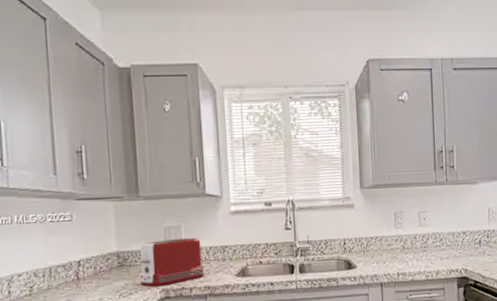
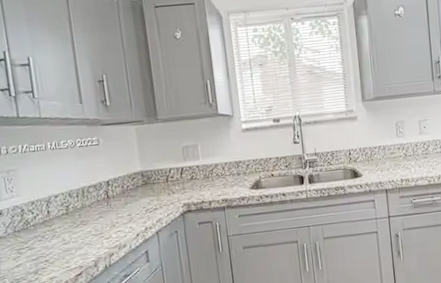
toaster: present [139,237,204,286] -> none [161,155,221,202]

